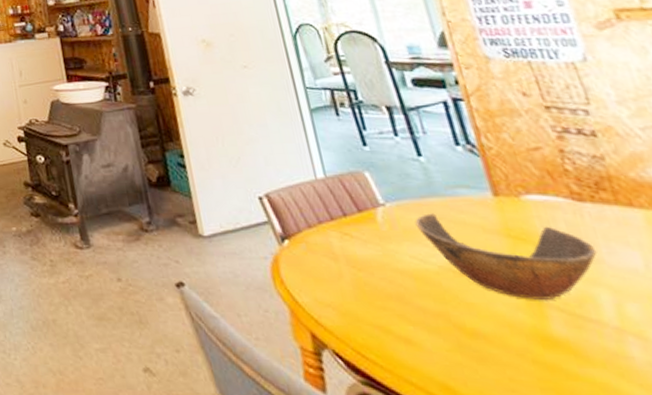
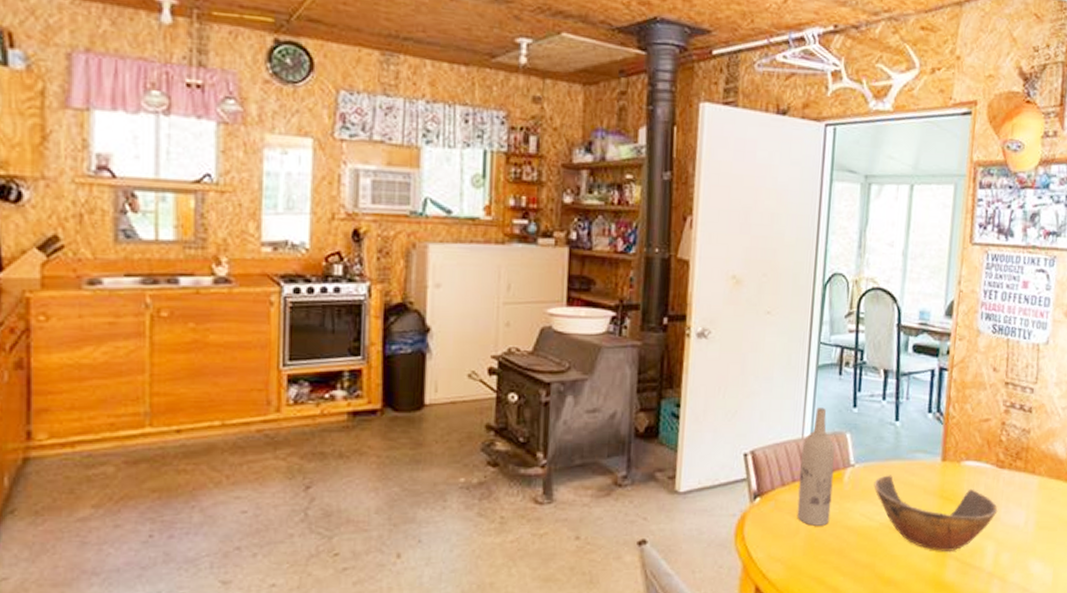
wine bottle: none [318,148,375,269] -> present [797,407,835,526]

